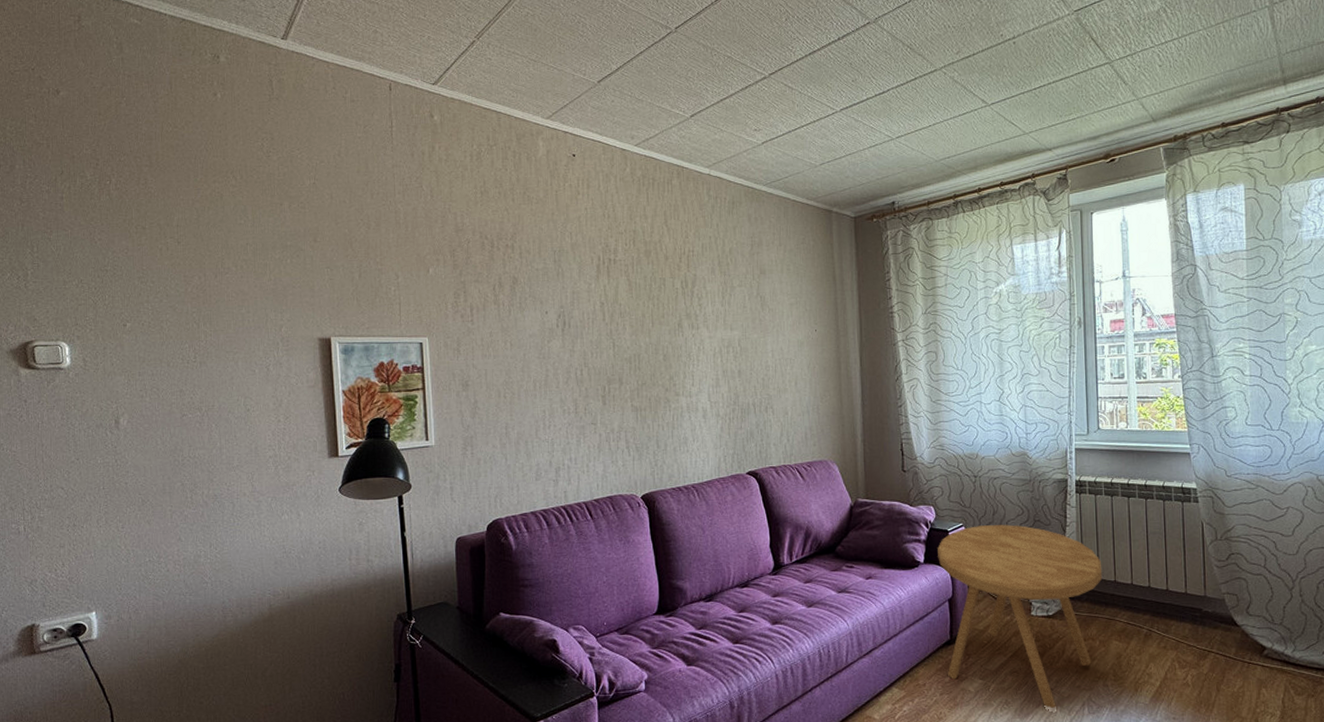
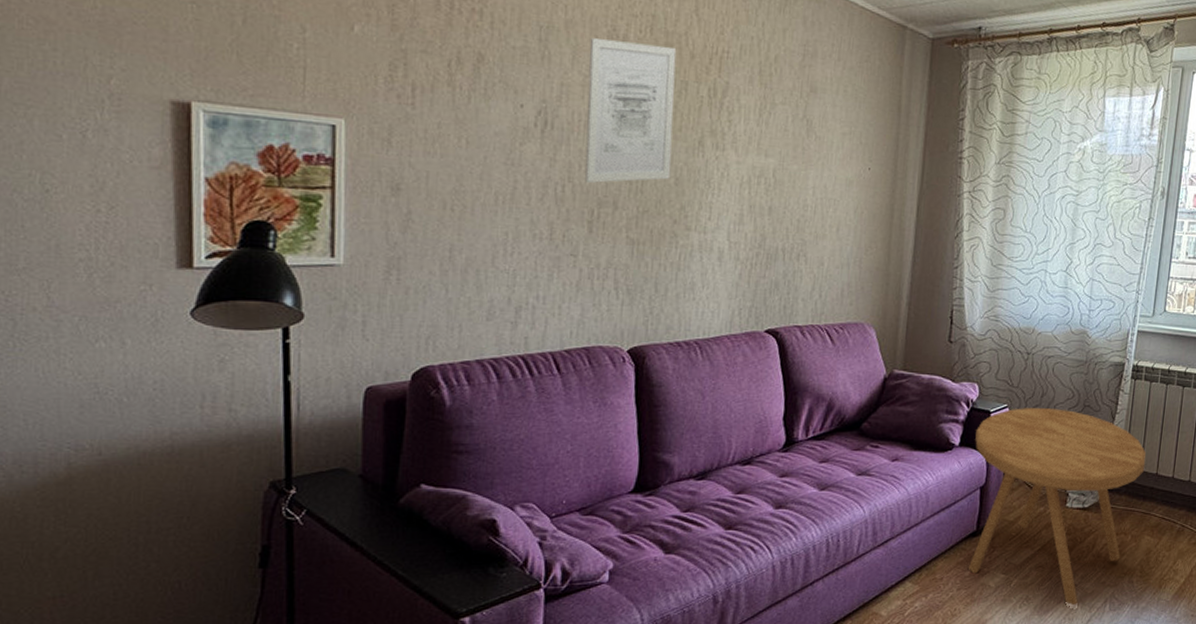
wall art: none [590,253,660,365] -> present [584,38,677,183]

